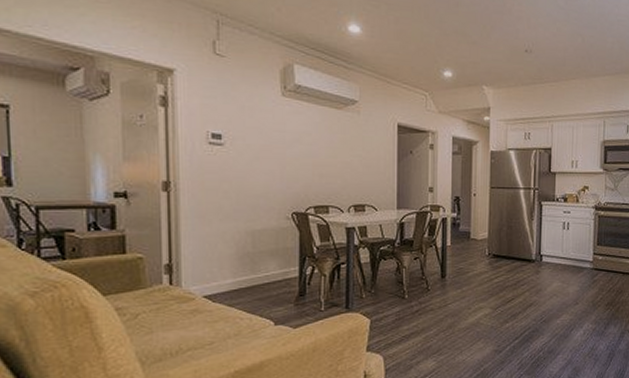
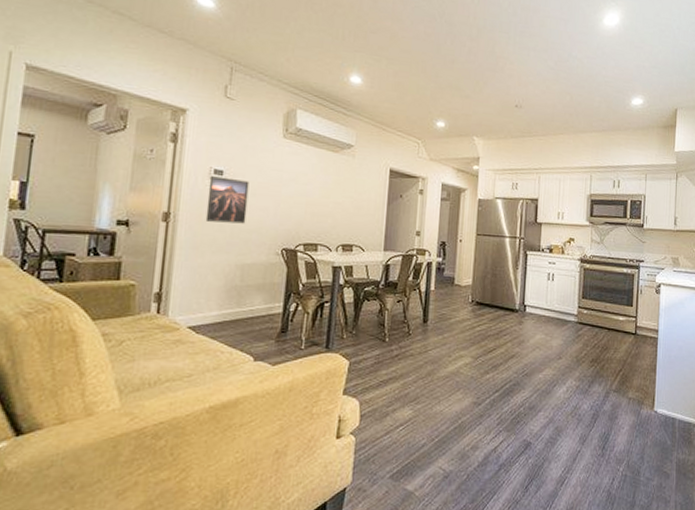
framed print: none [207,141,251,189] -> present [205,176,250,224]

